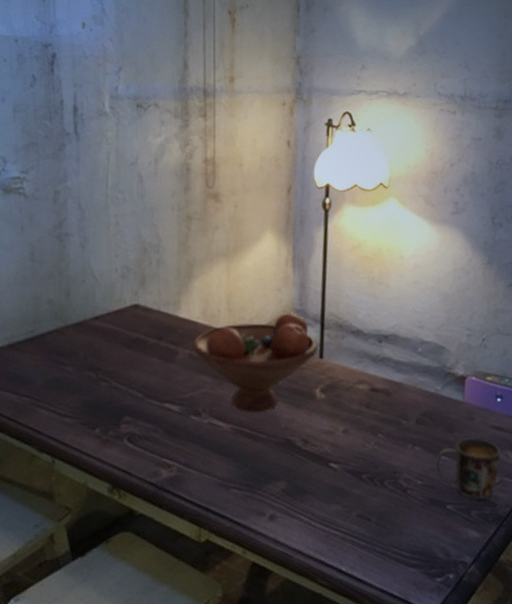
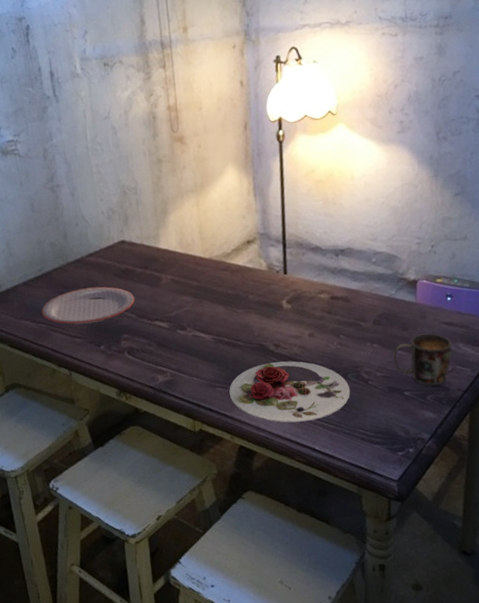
plate: none [27,357,143,401] -> present [41,286,135,325]
fruit bowl: present [192,313,318,413] -> none [173,236,282,325]
plate: none [244,461,387,536] -> present [228,361,351,423]

